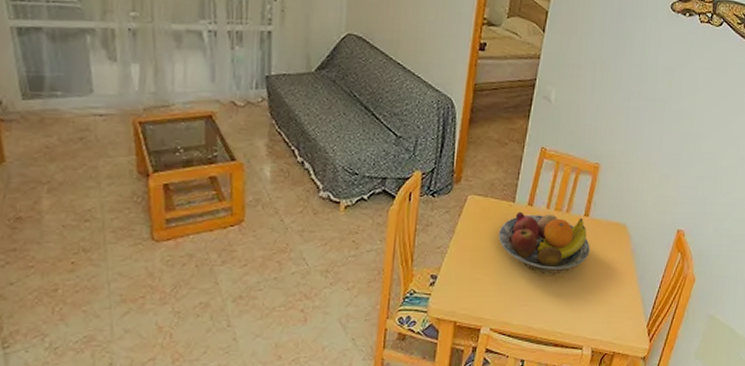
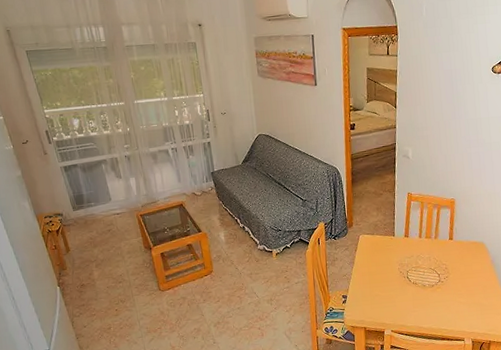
fruit bowl: present [498,211,590,269] -> none [386,241,458,283]

